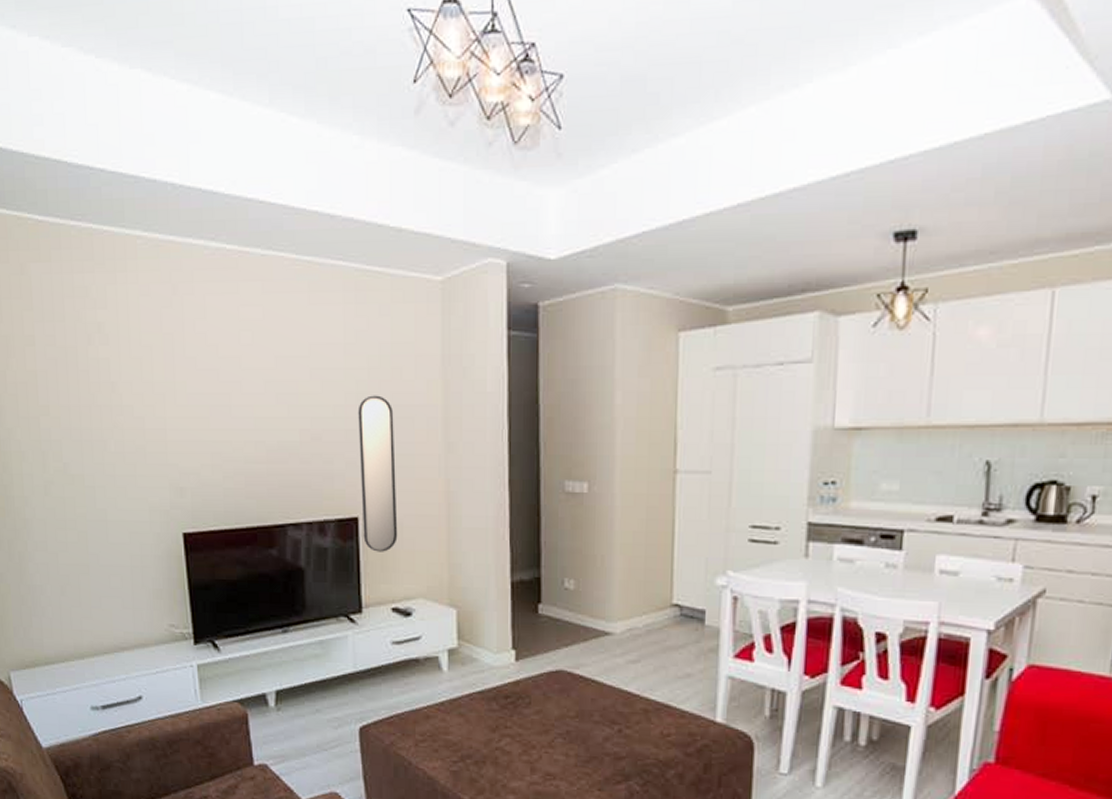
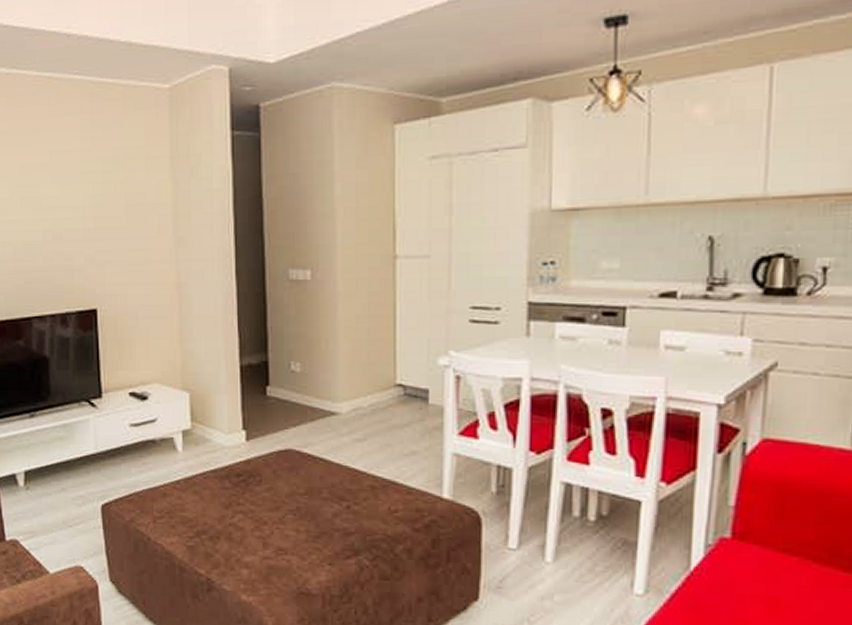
home mirror: present [358,395,398,552] -> none [94,196,133,341]

